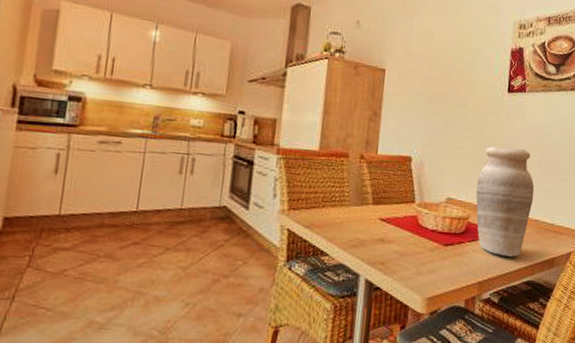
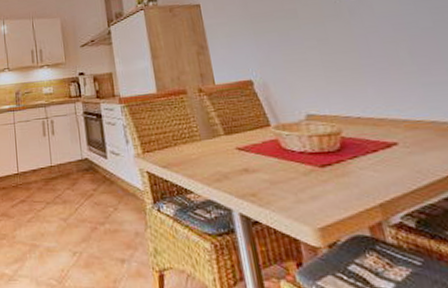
vase: present [476,146,535,257] -> none [336,45,426,170]

